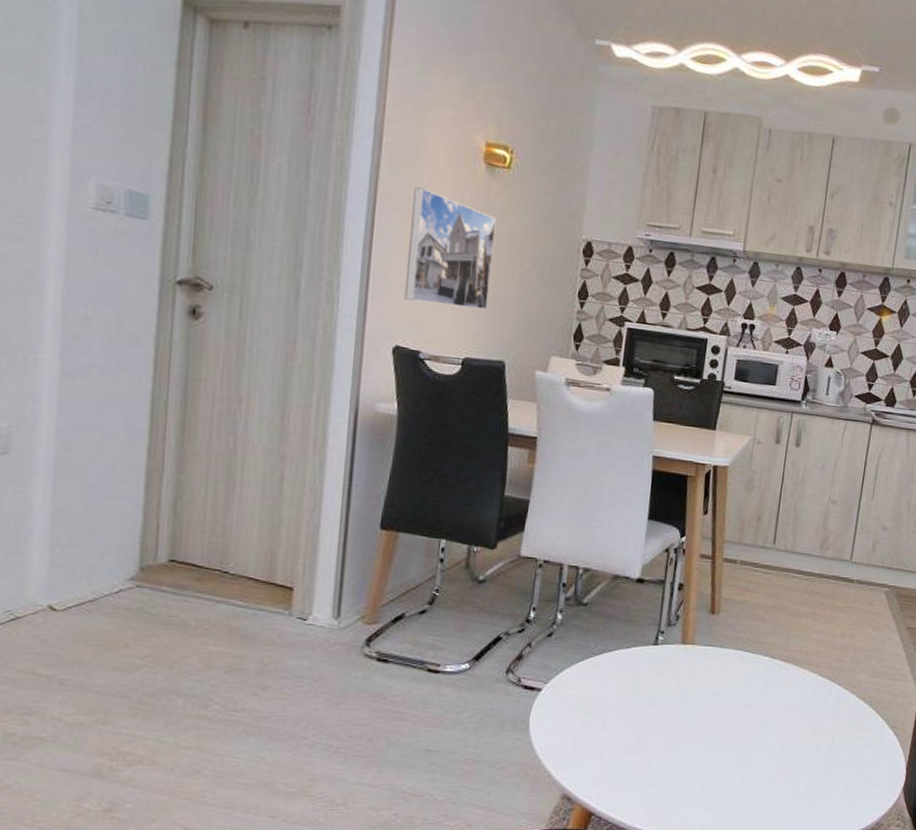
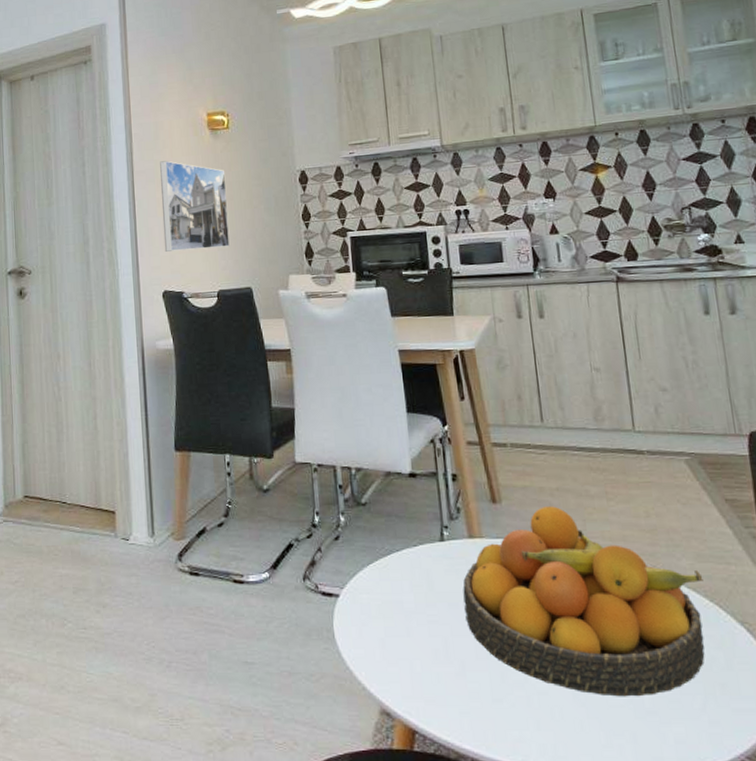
fruit bowl: none [662,621,873,785] -> present [463,506,705,697]

